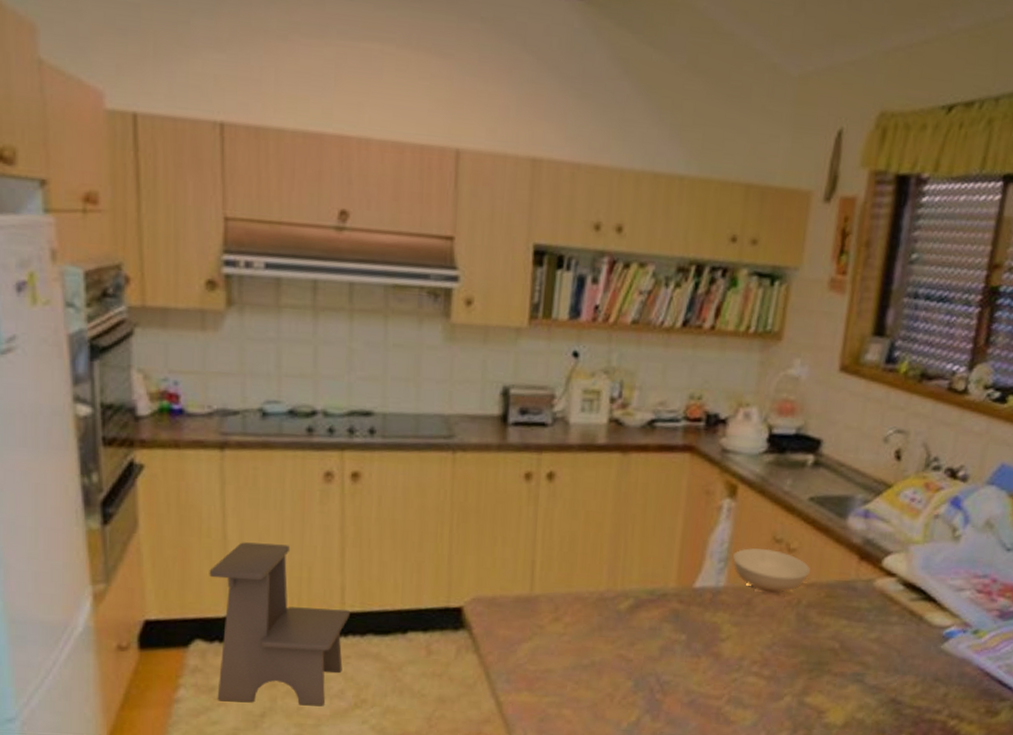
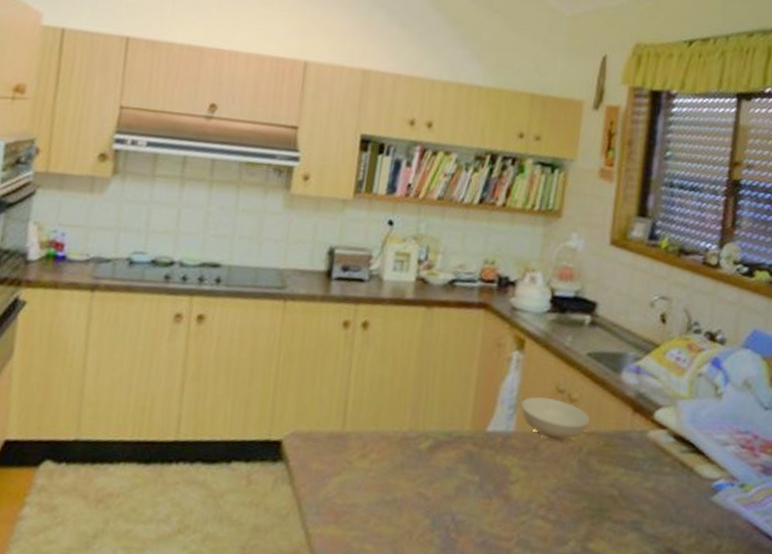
step stool: present [209,542,351,707] -> none [56,372,184,530]

